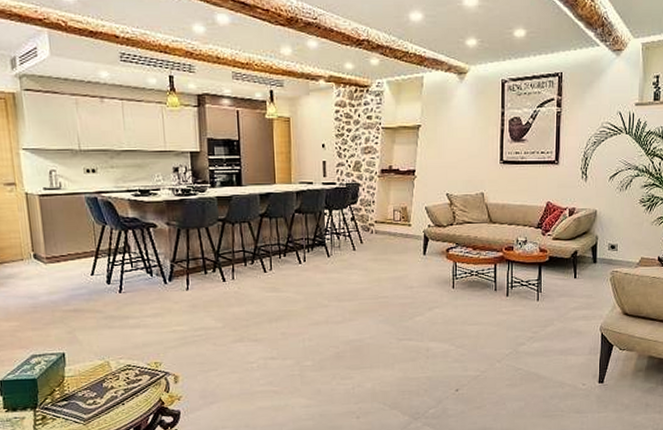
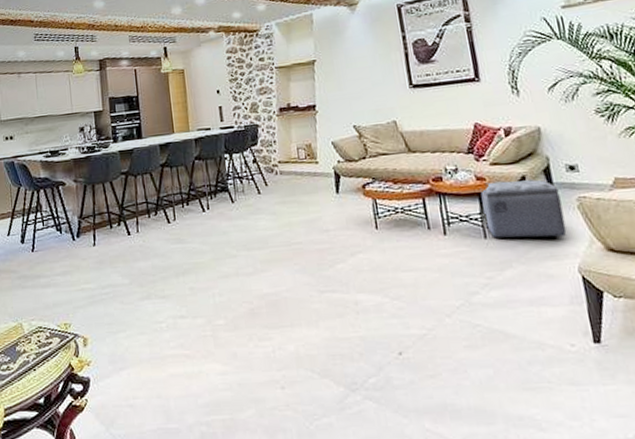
ottoman: none [540,254,599,302] -> present [480,179,567,239]

